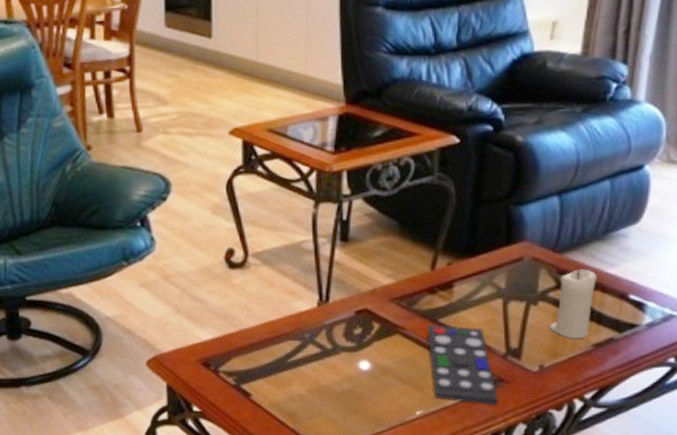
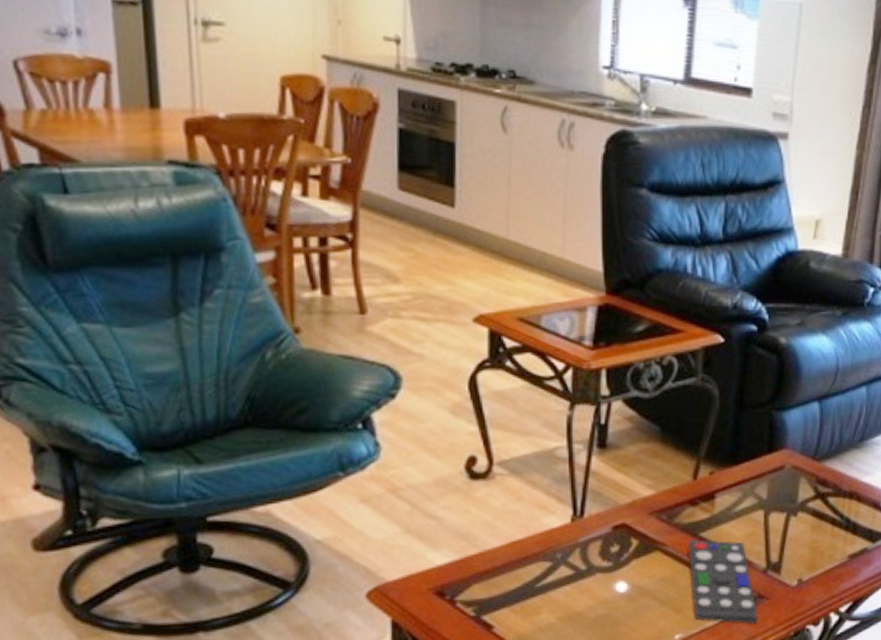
candle: present [549,269,597,339] -> none [807,478,853,551]

